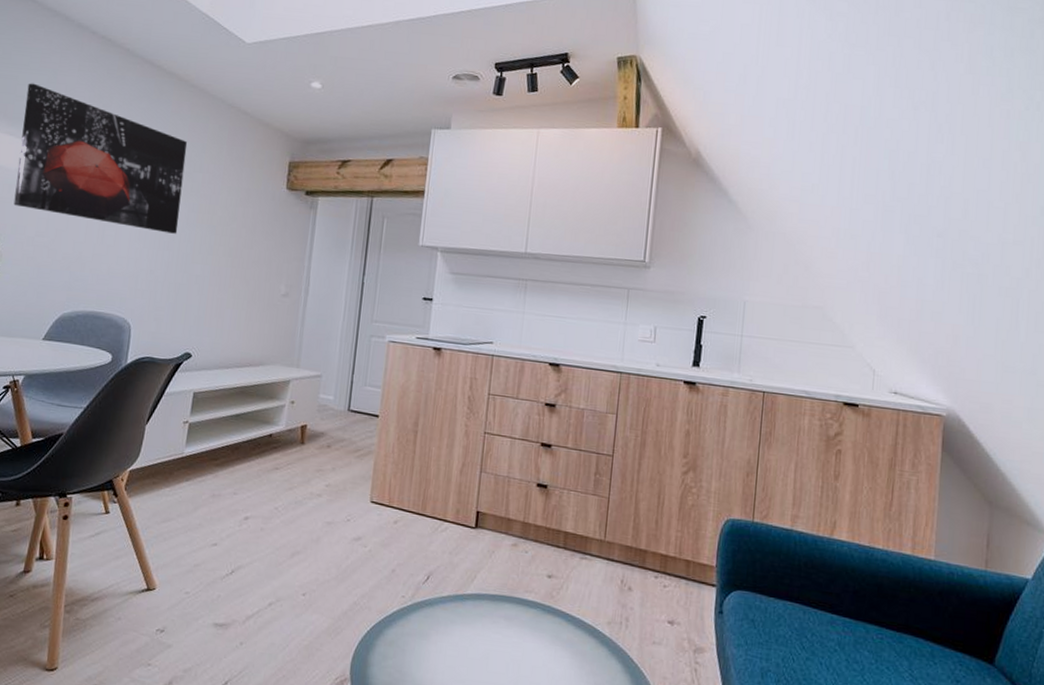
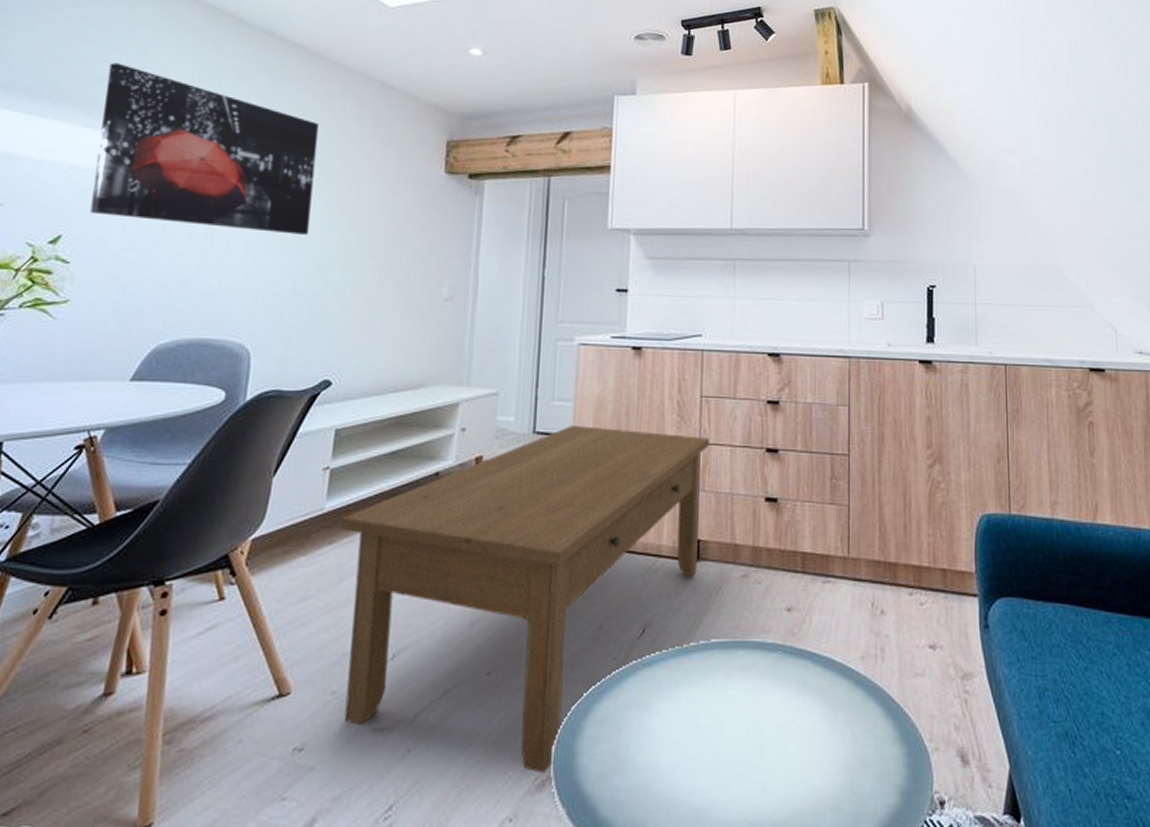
coffee table: none [194,408,494,675] -> present [340,426,710,773]

